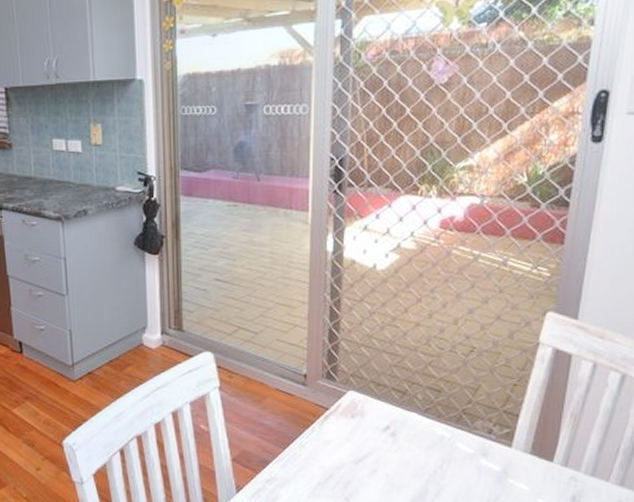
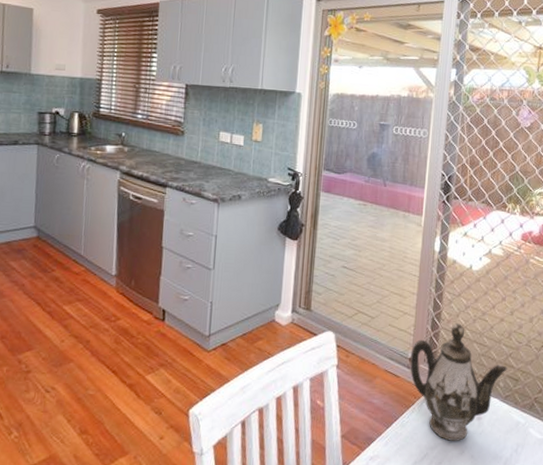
teapot: none [306,332,427,460] -> present [410,323,508,441]

